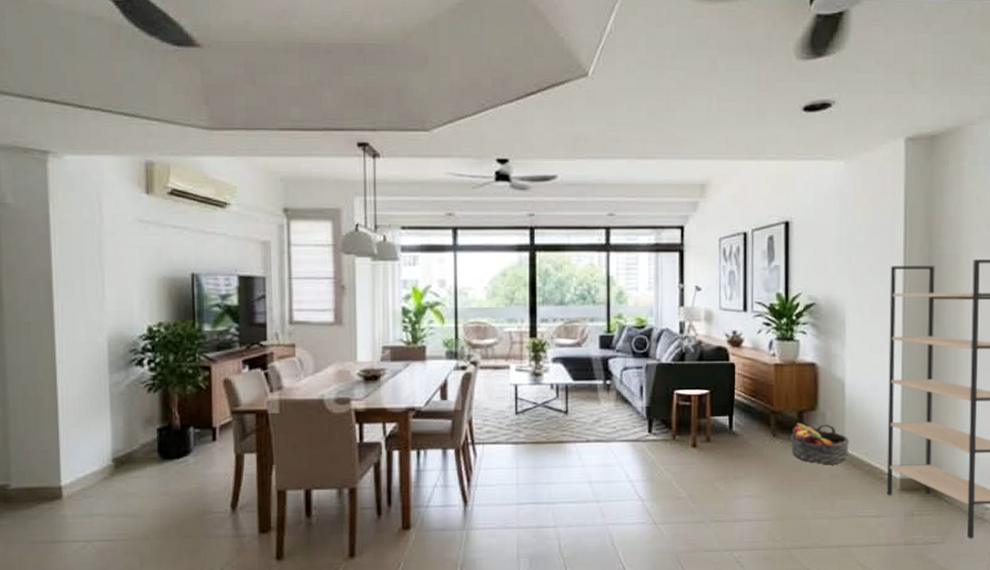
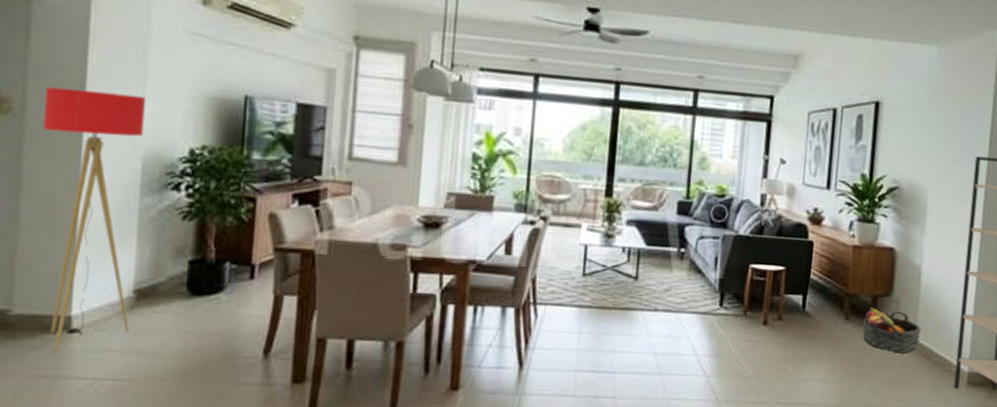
floor lamp: none [18,282,112,519] -> present [42,87,145,351]

